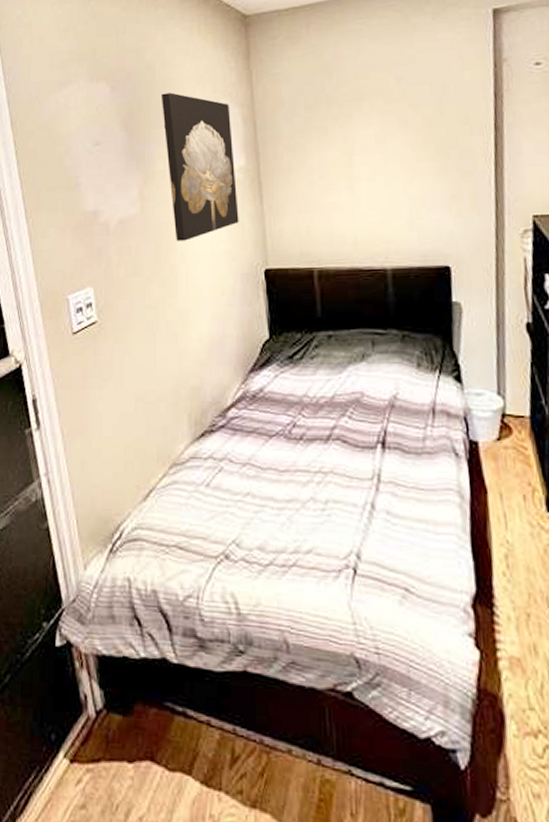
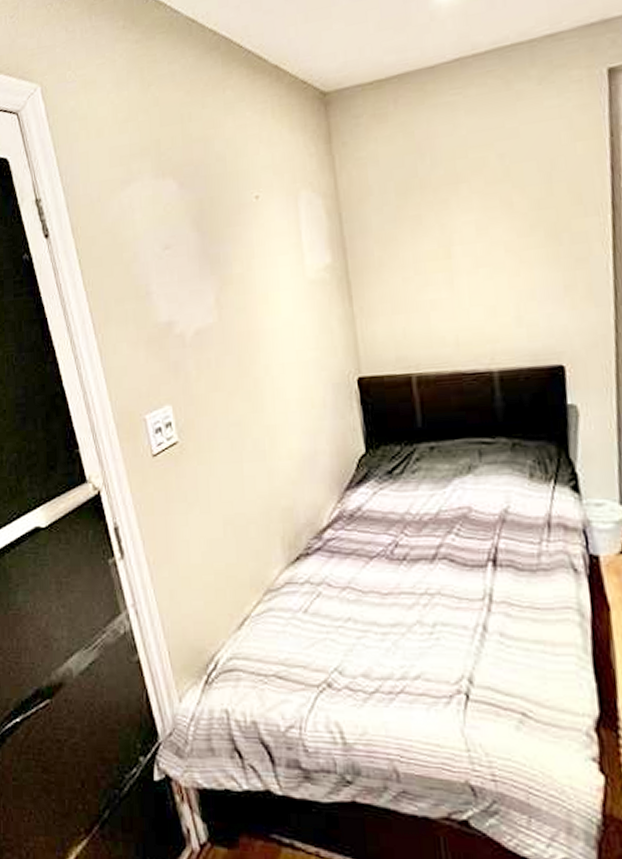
wall art: present [160,92,239,241] -> none [234,185,327,351]

